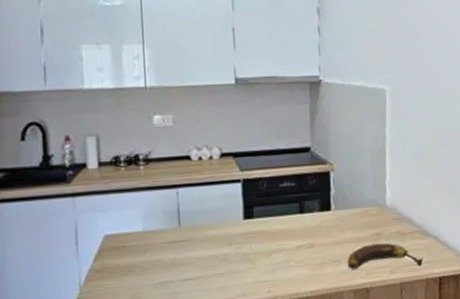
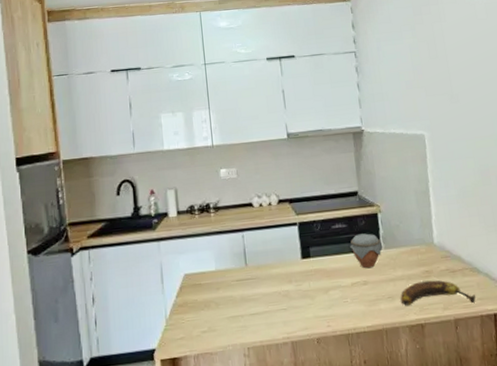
jar: none [298,193,333,231] -> present [350,233,383,269]

